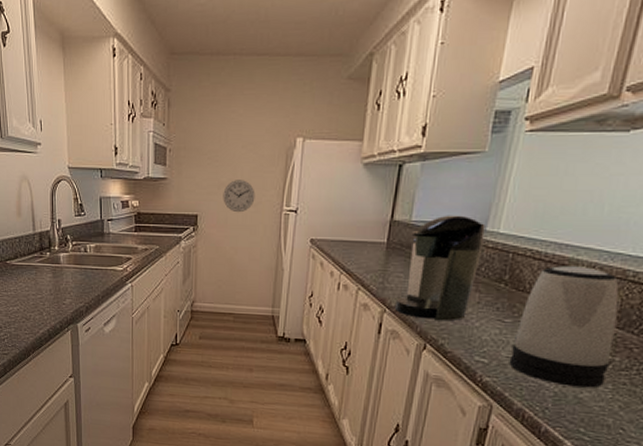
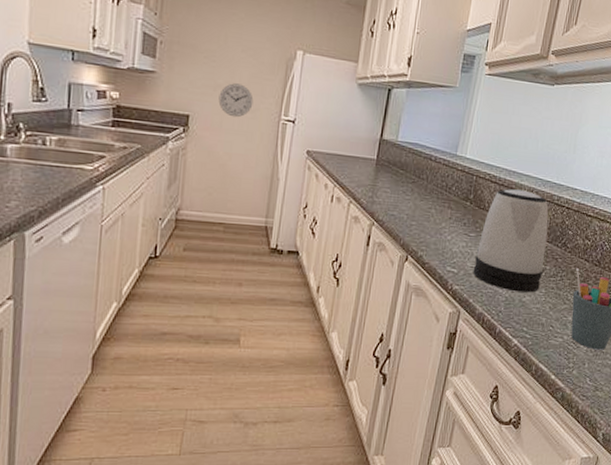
coffee maker: present [395,215,485,321] -> none [382,138,456,235]

